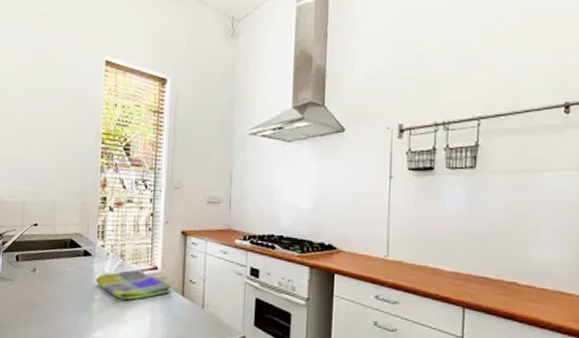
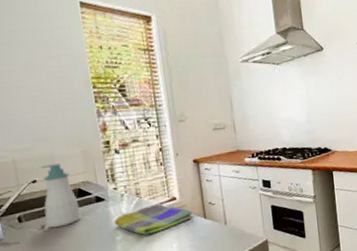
soap bottle: none [38,211,69,274] -> present [41,163,81,228]

